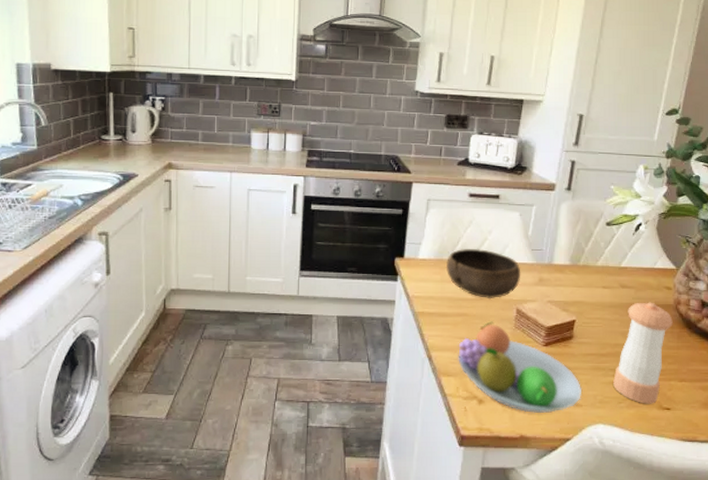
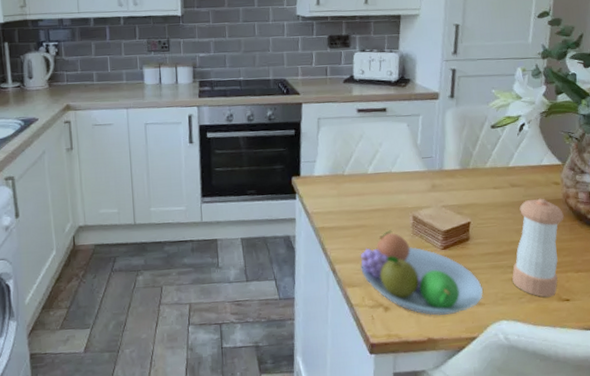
bowl: present [445,248,521,298] -> none [341,161,414,209]

